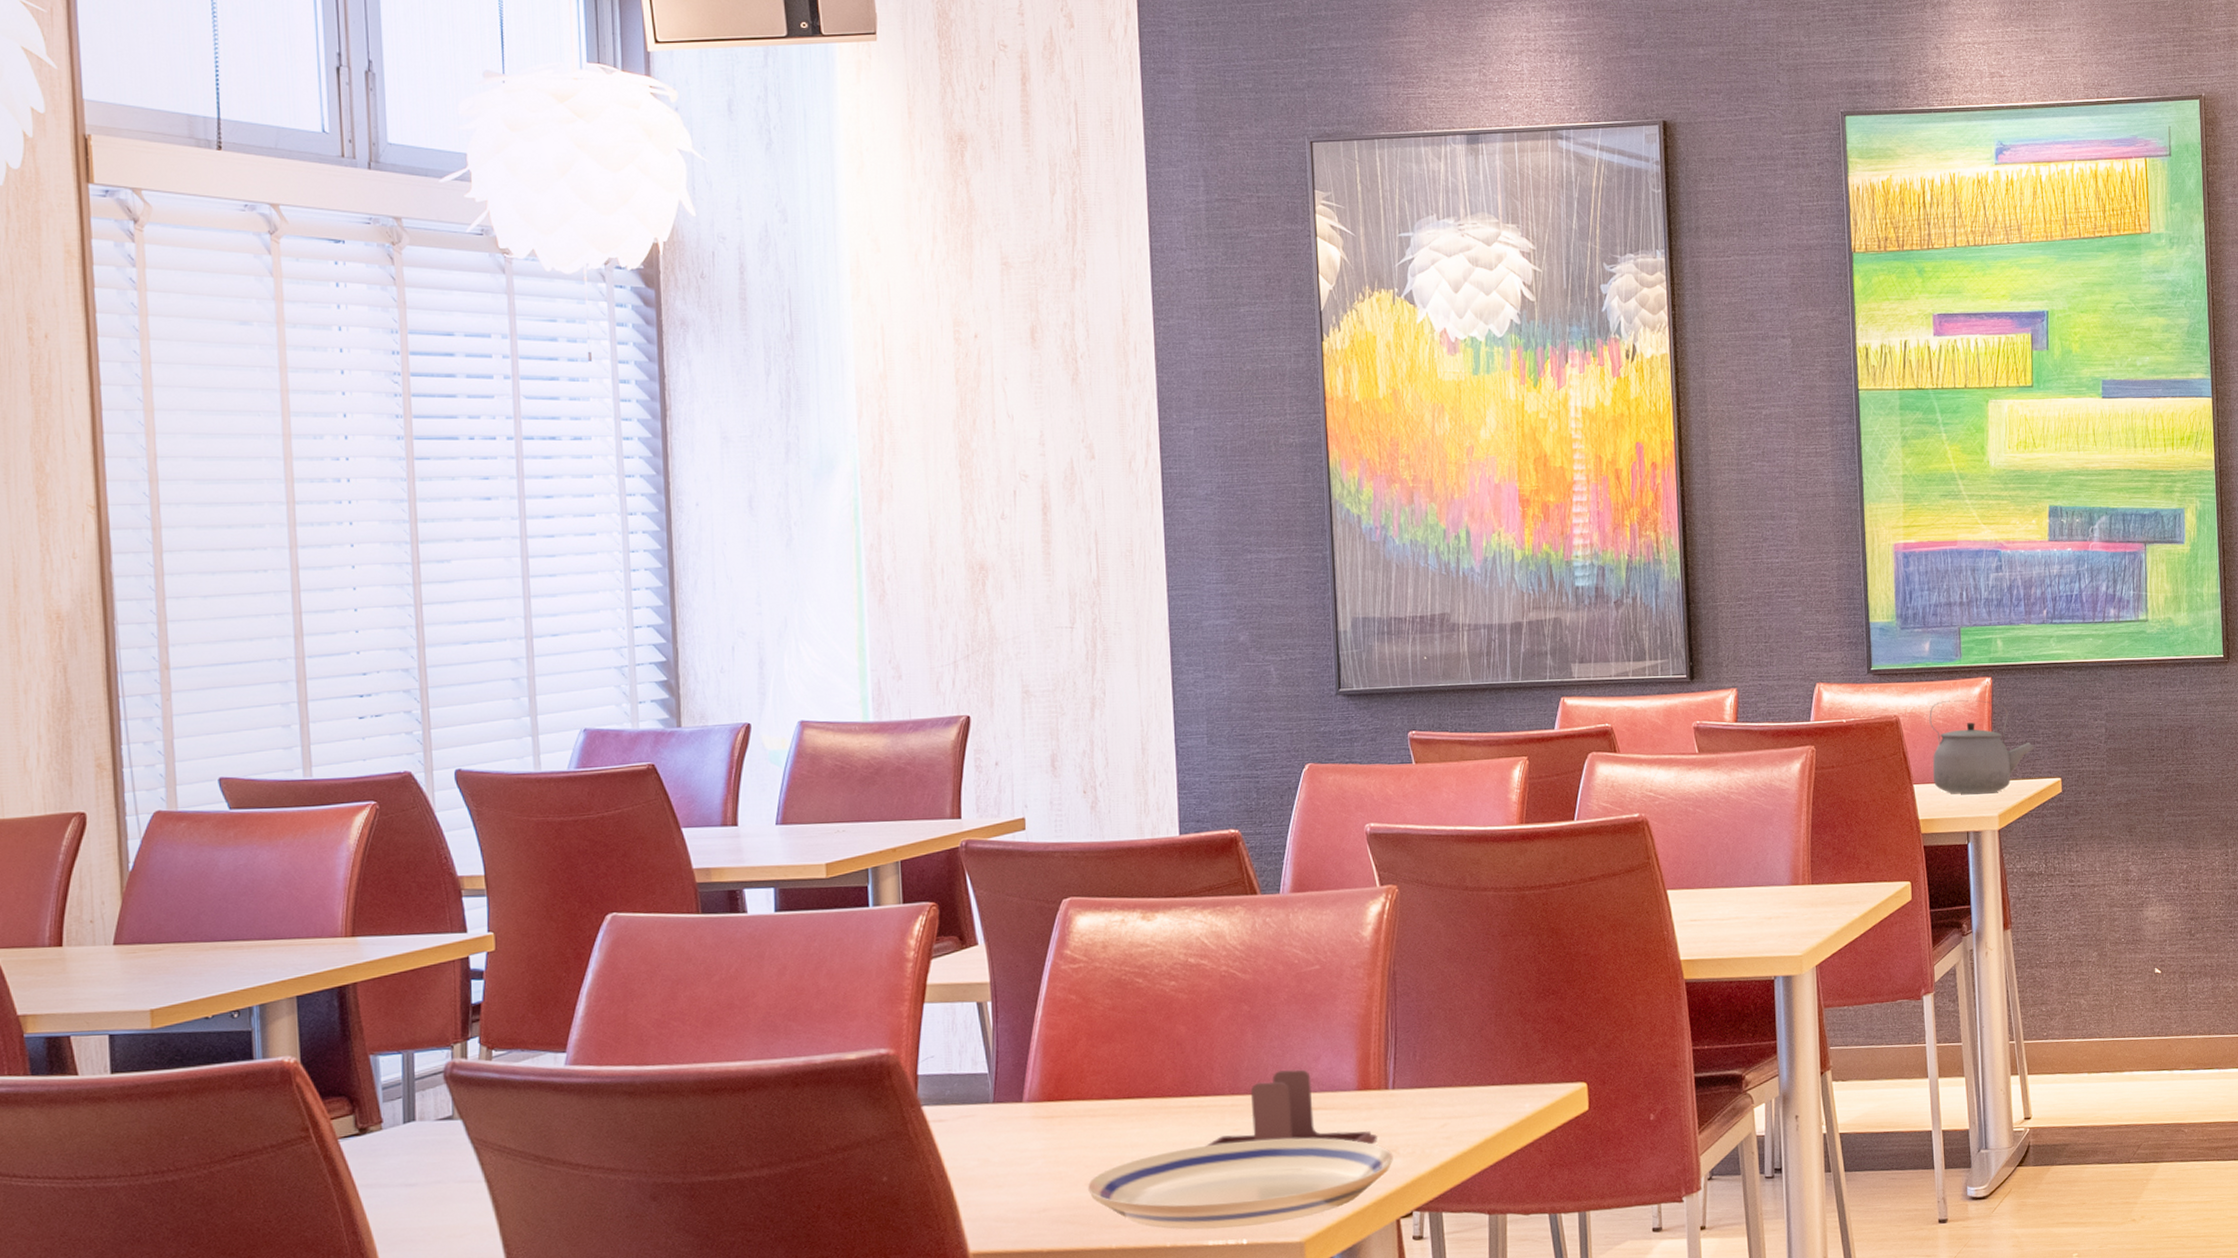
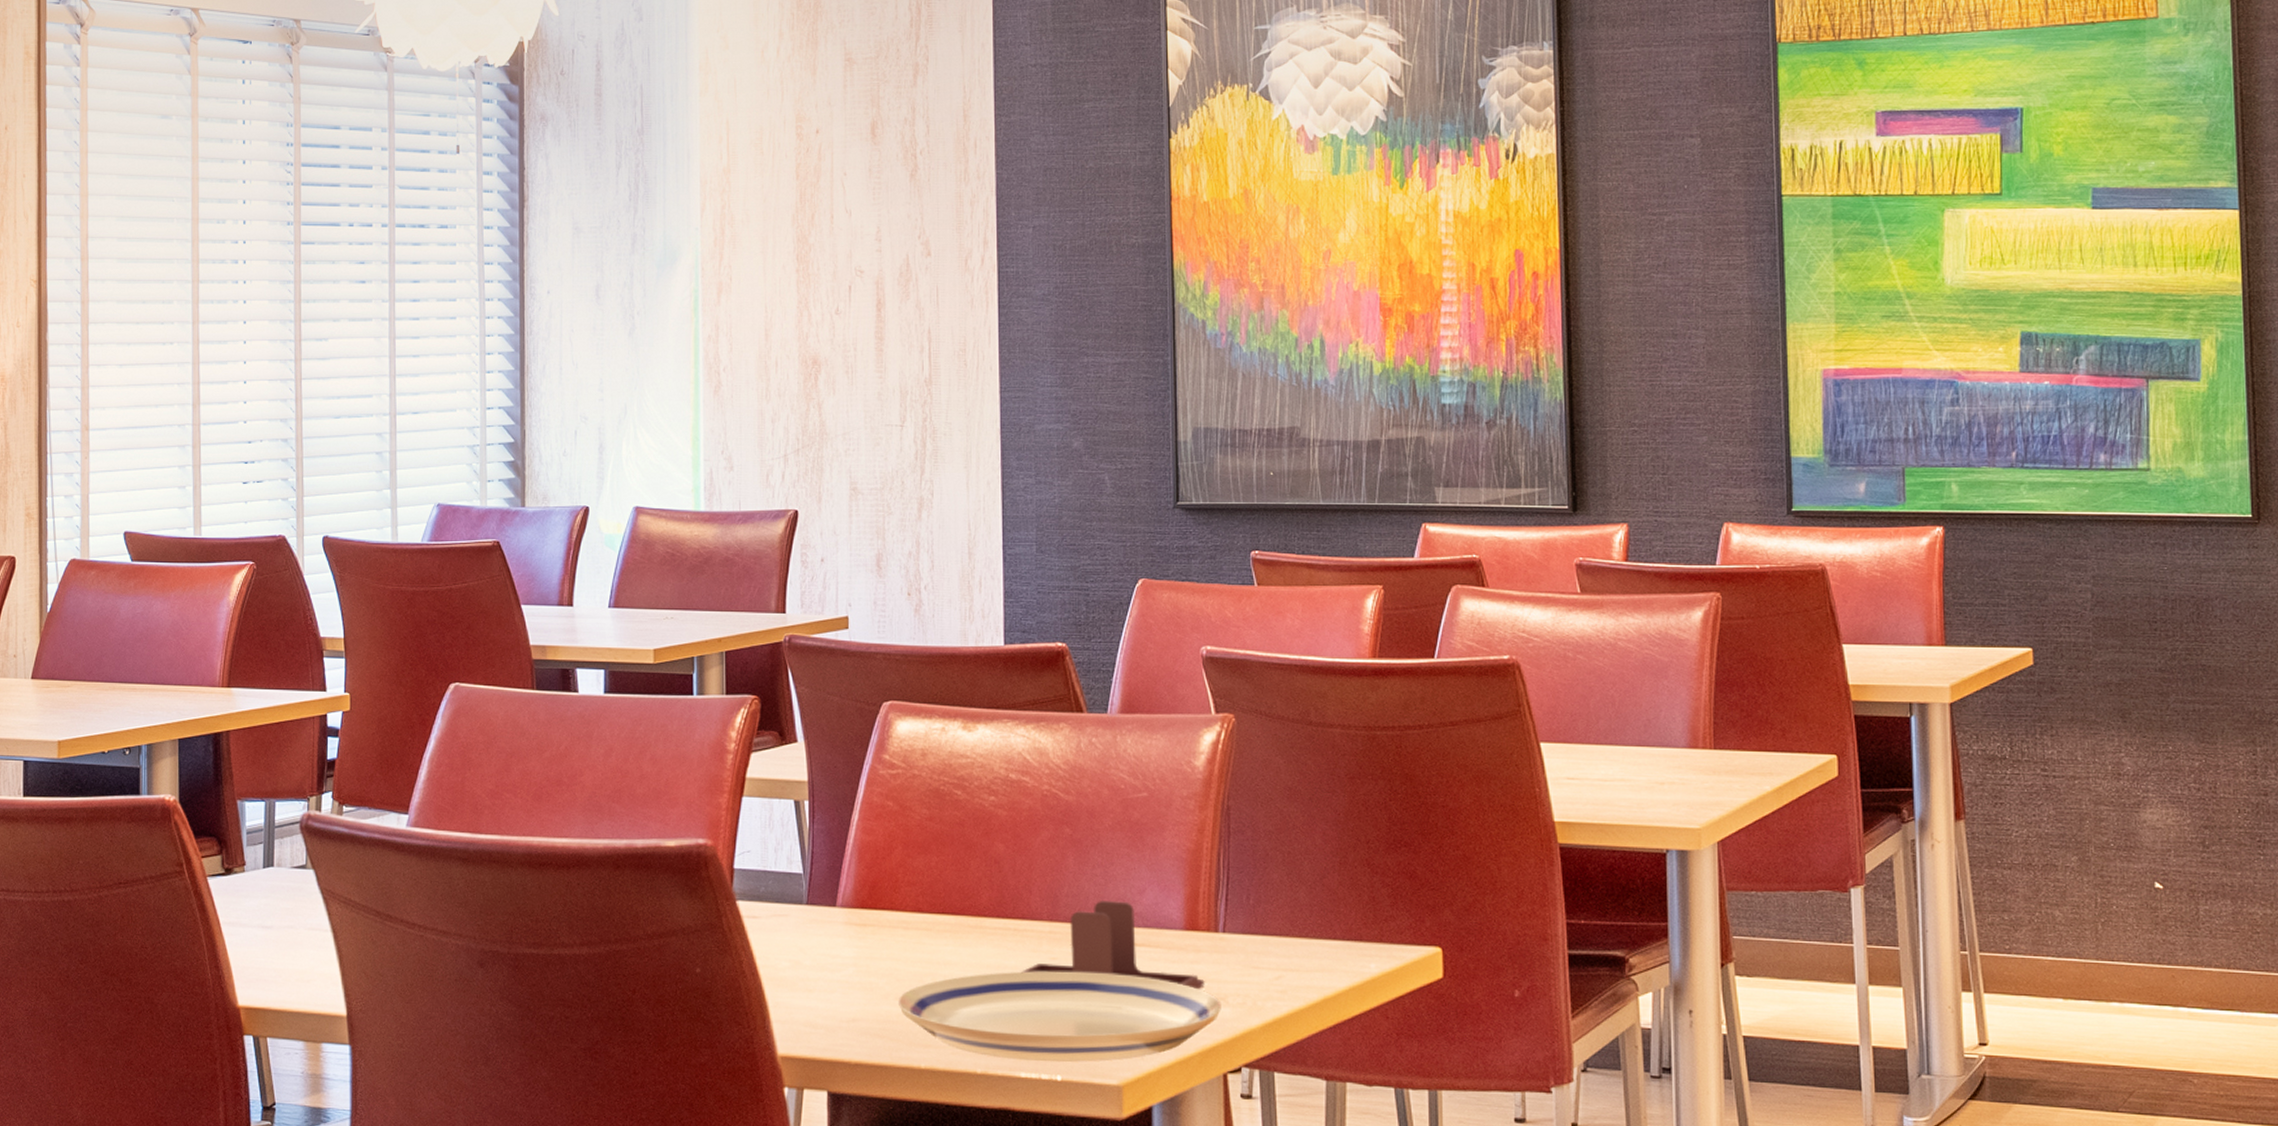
tea kettle: present [1929,700,2035,795] -> none [1863,551,1999,661]

